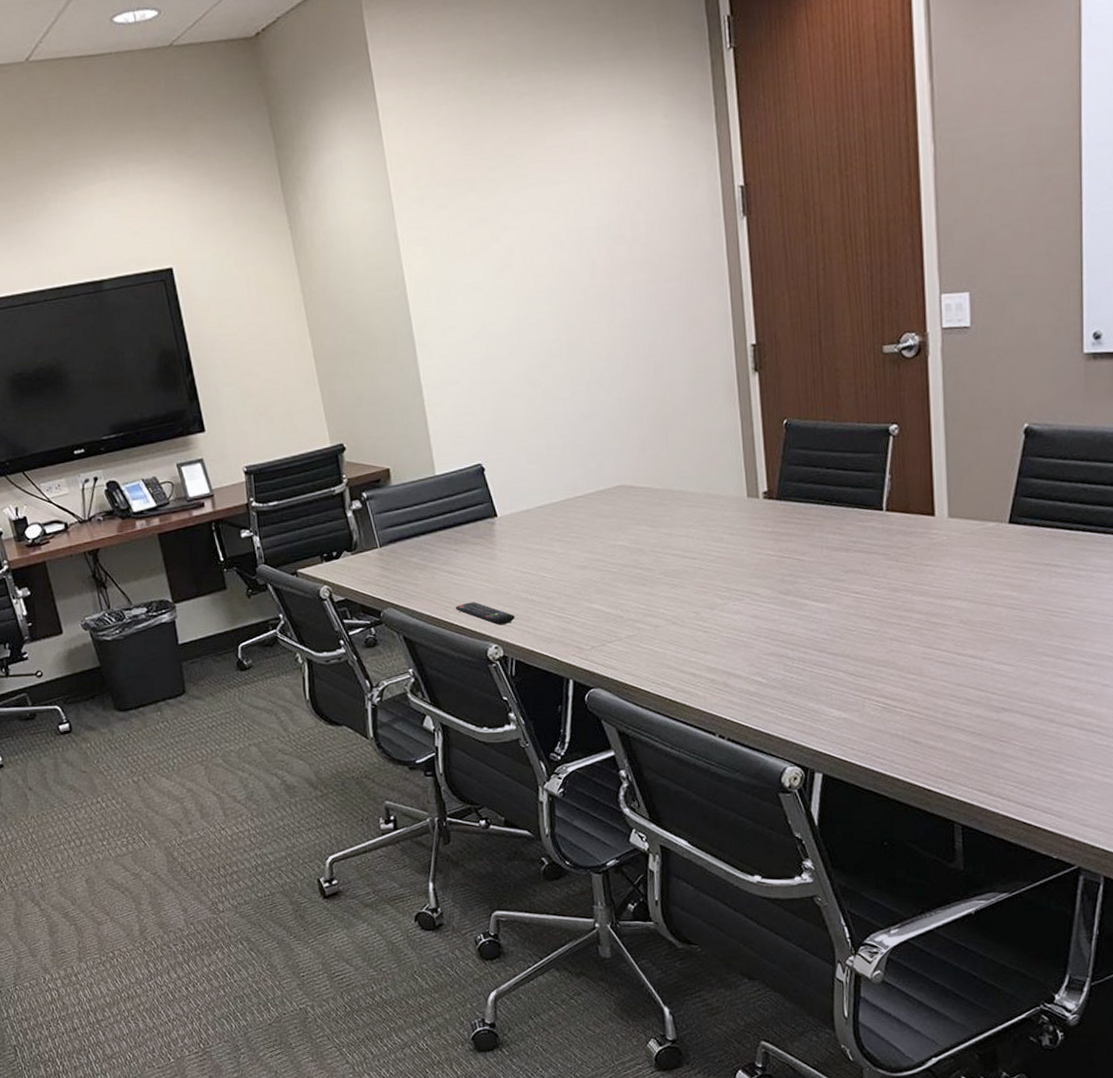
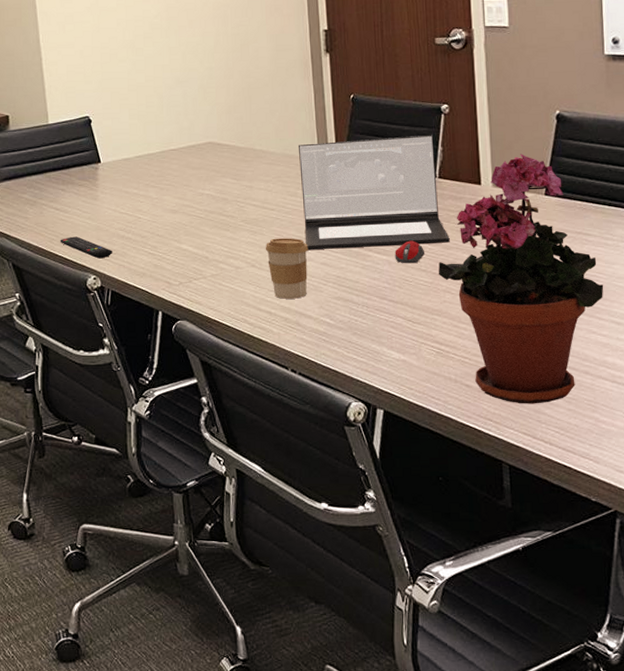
coffee cup: none [687,589,737,659] -> present [265,238,309,299]
laptop: none [724,461,898,601] -> present [299,135,450,249]
computer mouse: none [835,584,870,611] -> present [395,240,425,264]
potted plant: none [884,477,1074,759] -> present [438,154,604,404]

